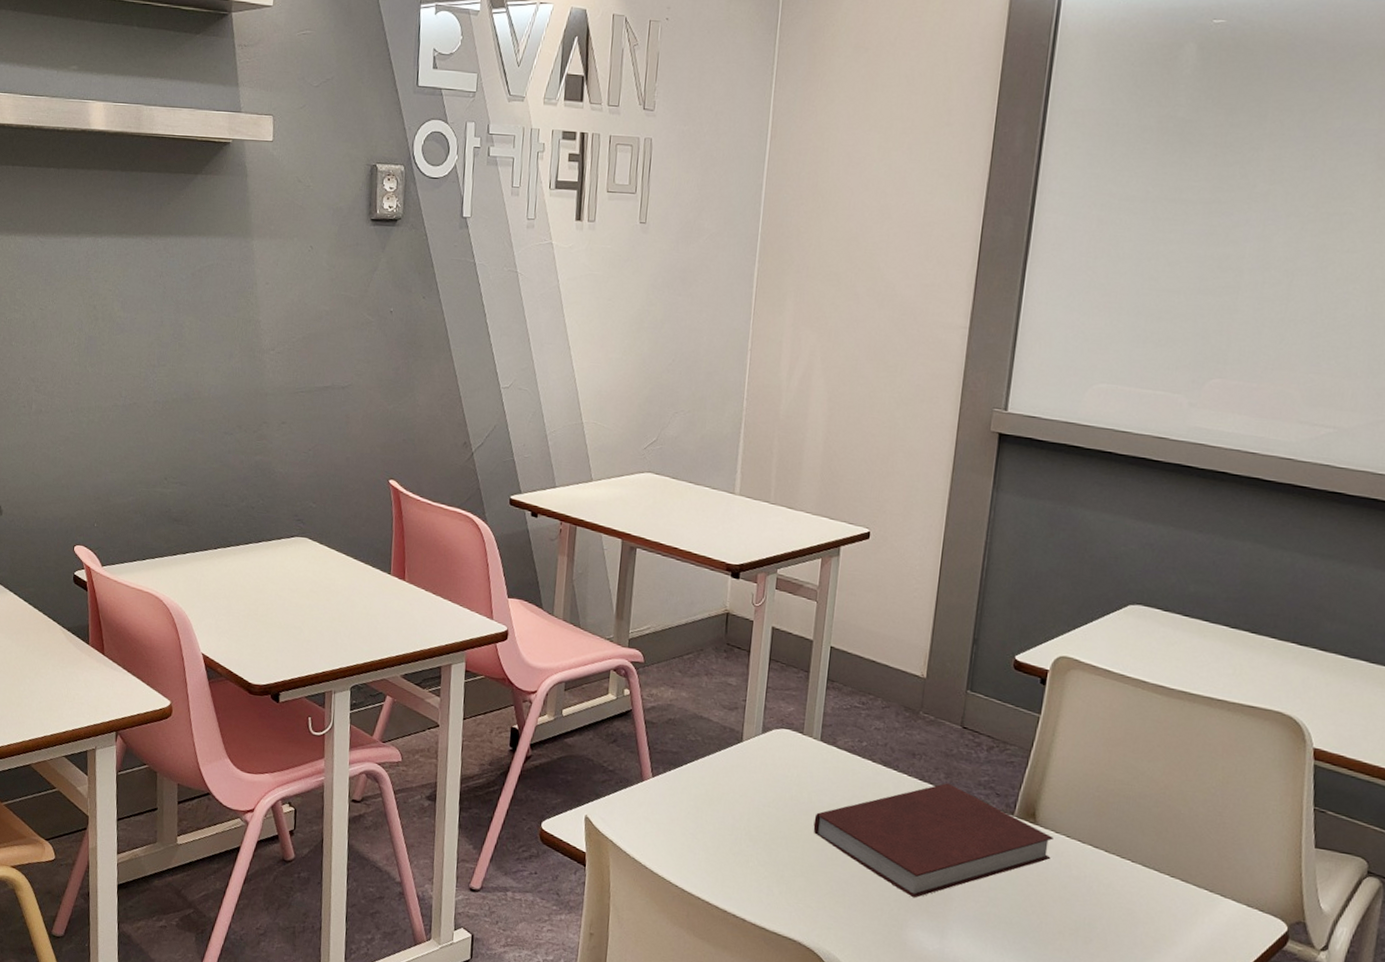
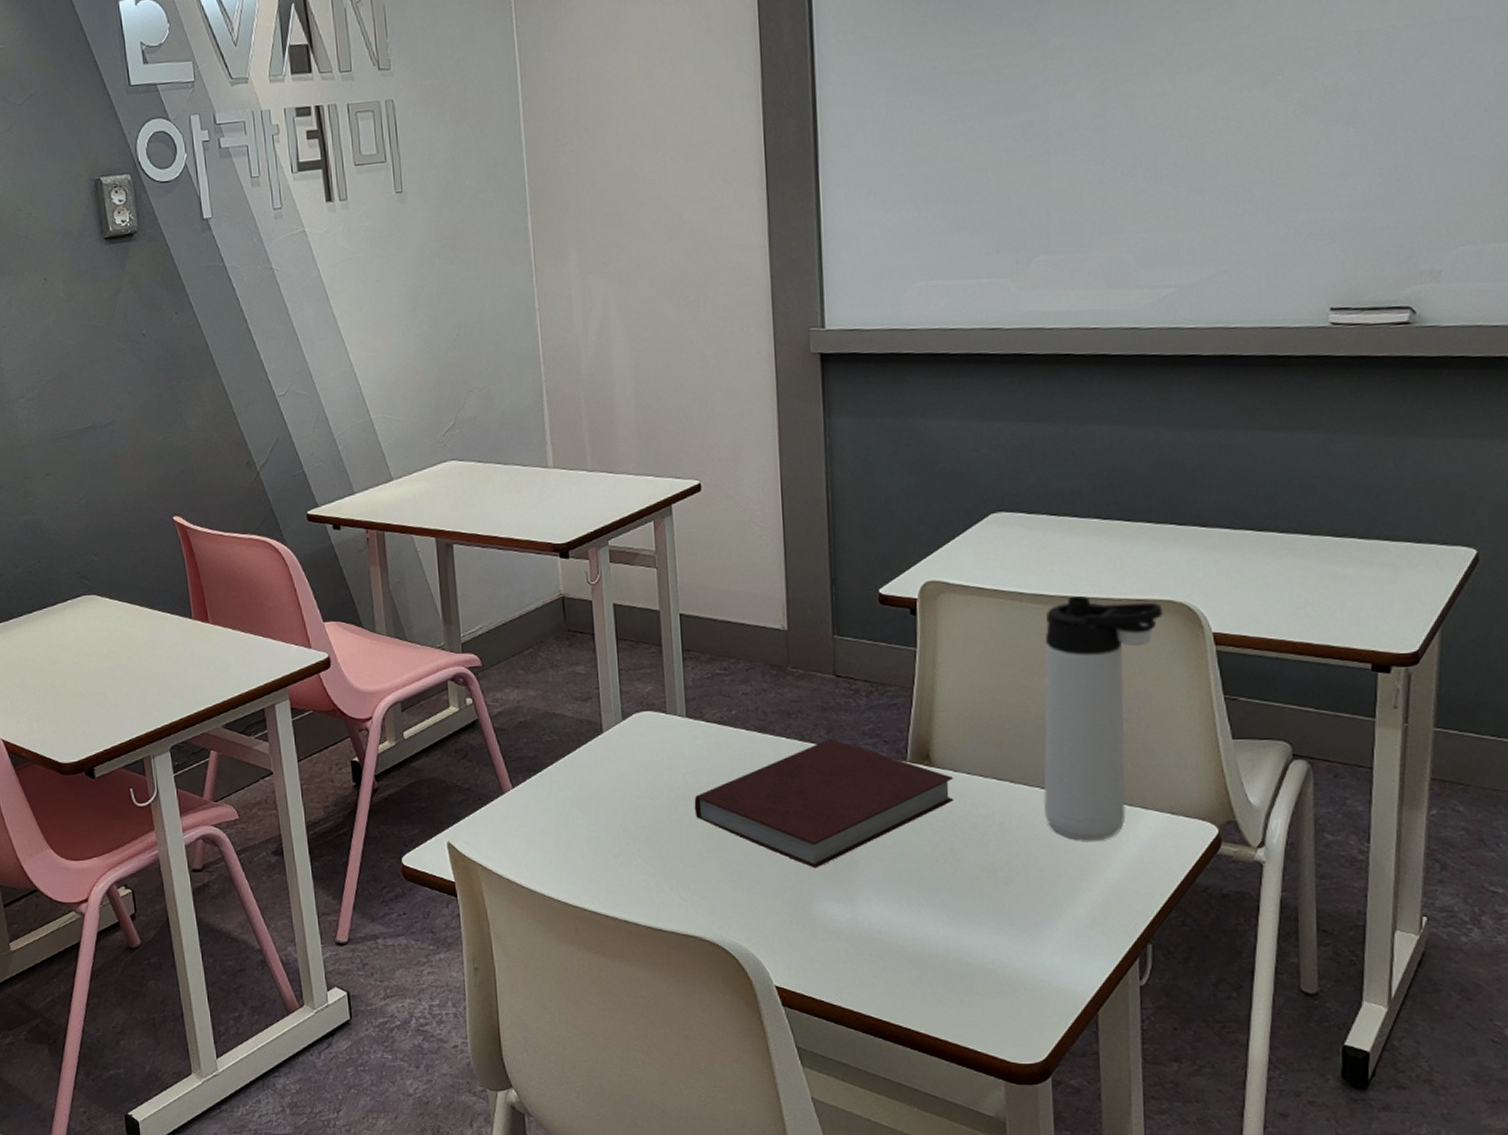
thermos bottle: none [1131,692,1272,919] -> present [1044,595,1163,841]

